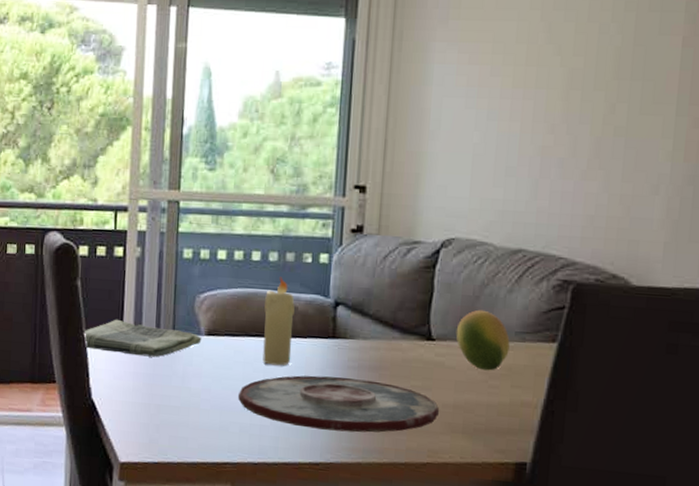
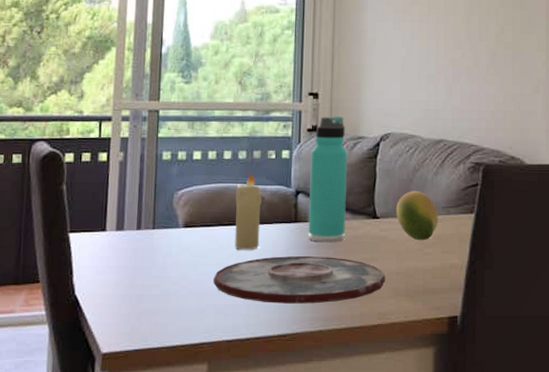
dish towel: present [85,319,202,357] -> none [69,218,180,251]
thermos bottle: none [348,215,399,364] -> present [308,116,348,242]

